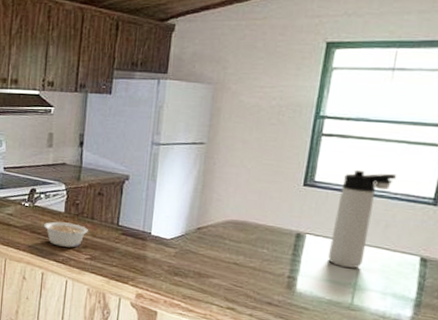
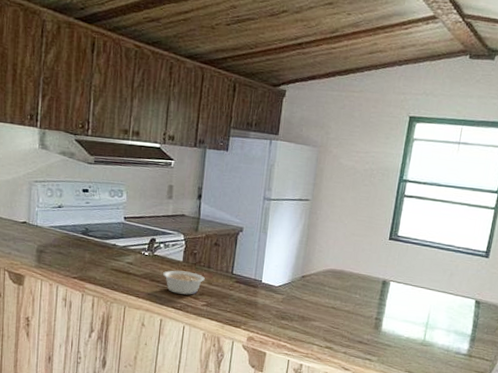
thermos bottle: present [328,169,397,268] -> none [407,226,460,310]

